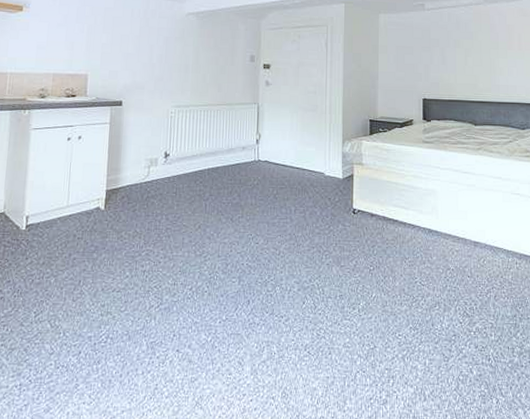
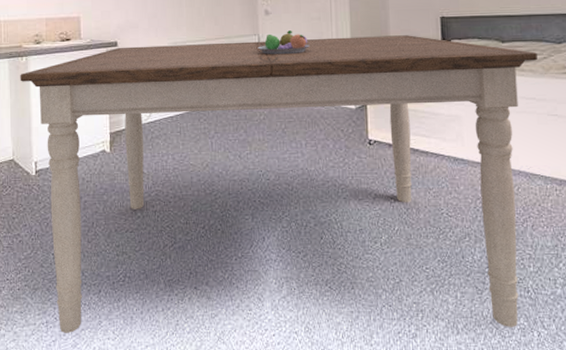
dining table: none [20,106,504,398] -> present [20,35,537,334]
fruit bowl: none [256,102,305,124] -> present [257,30,310,55]

